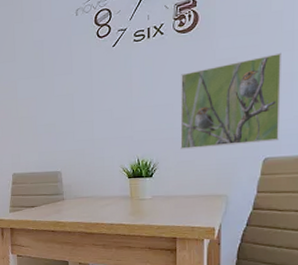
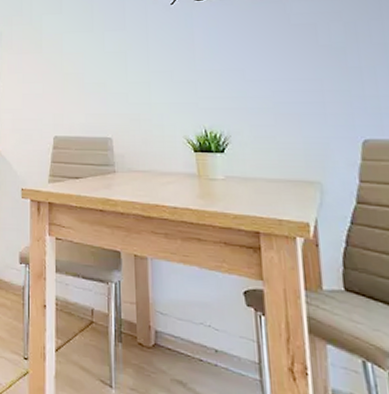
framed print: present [180,52,281,150] -> none [251,21,379,123]

